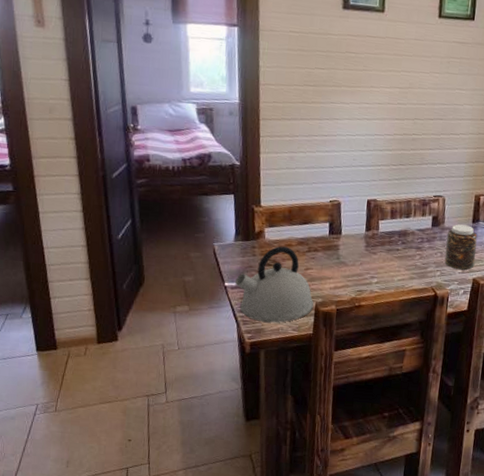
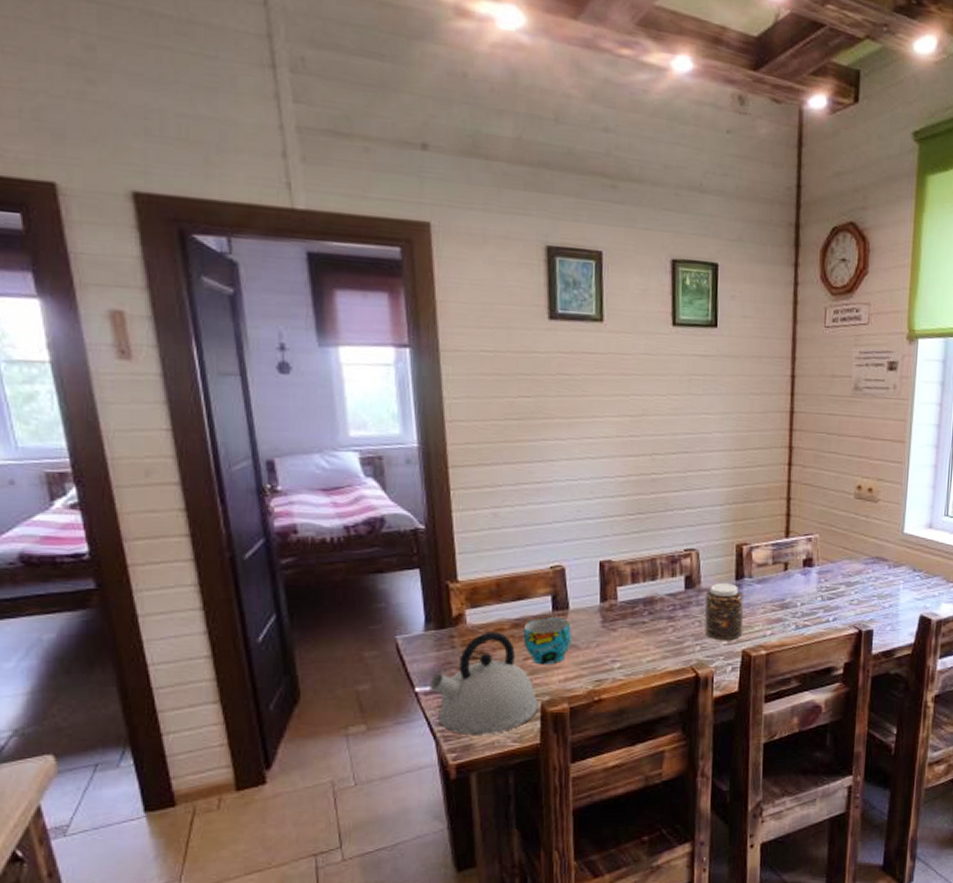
cup: none [305,239,342,276] -> present [523,617,571,665]

